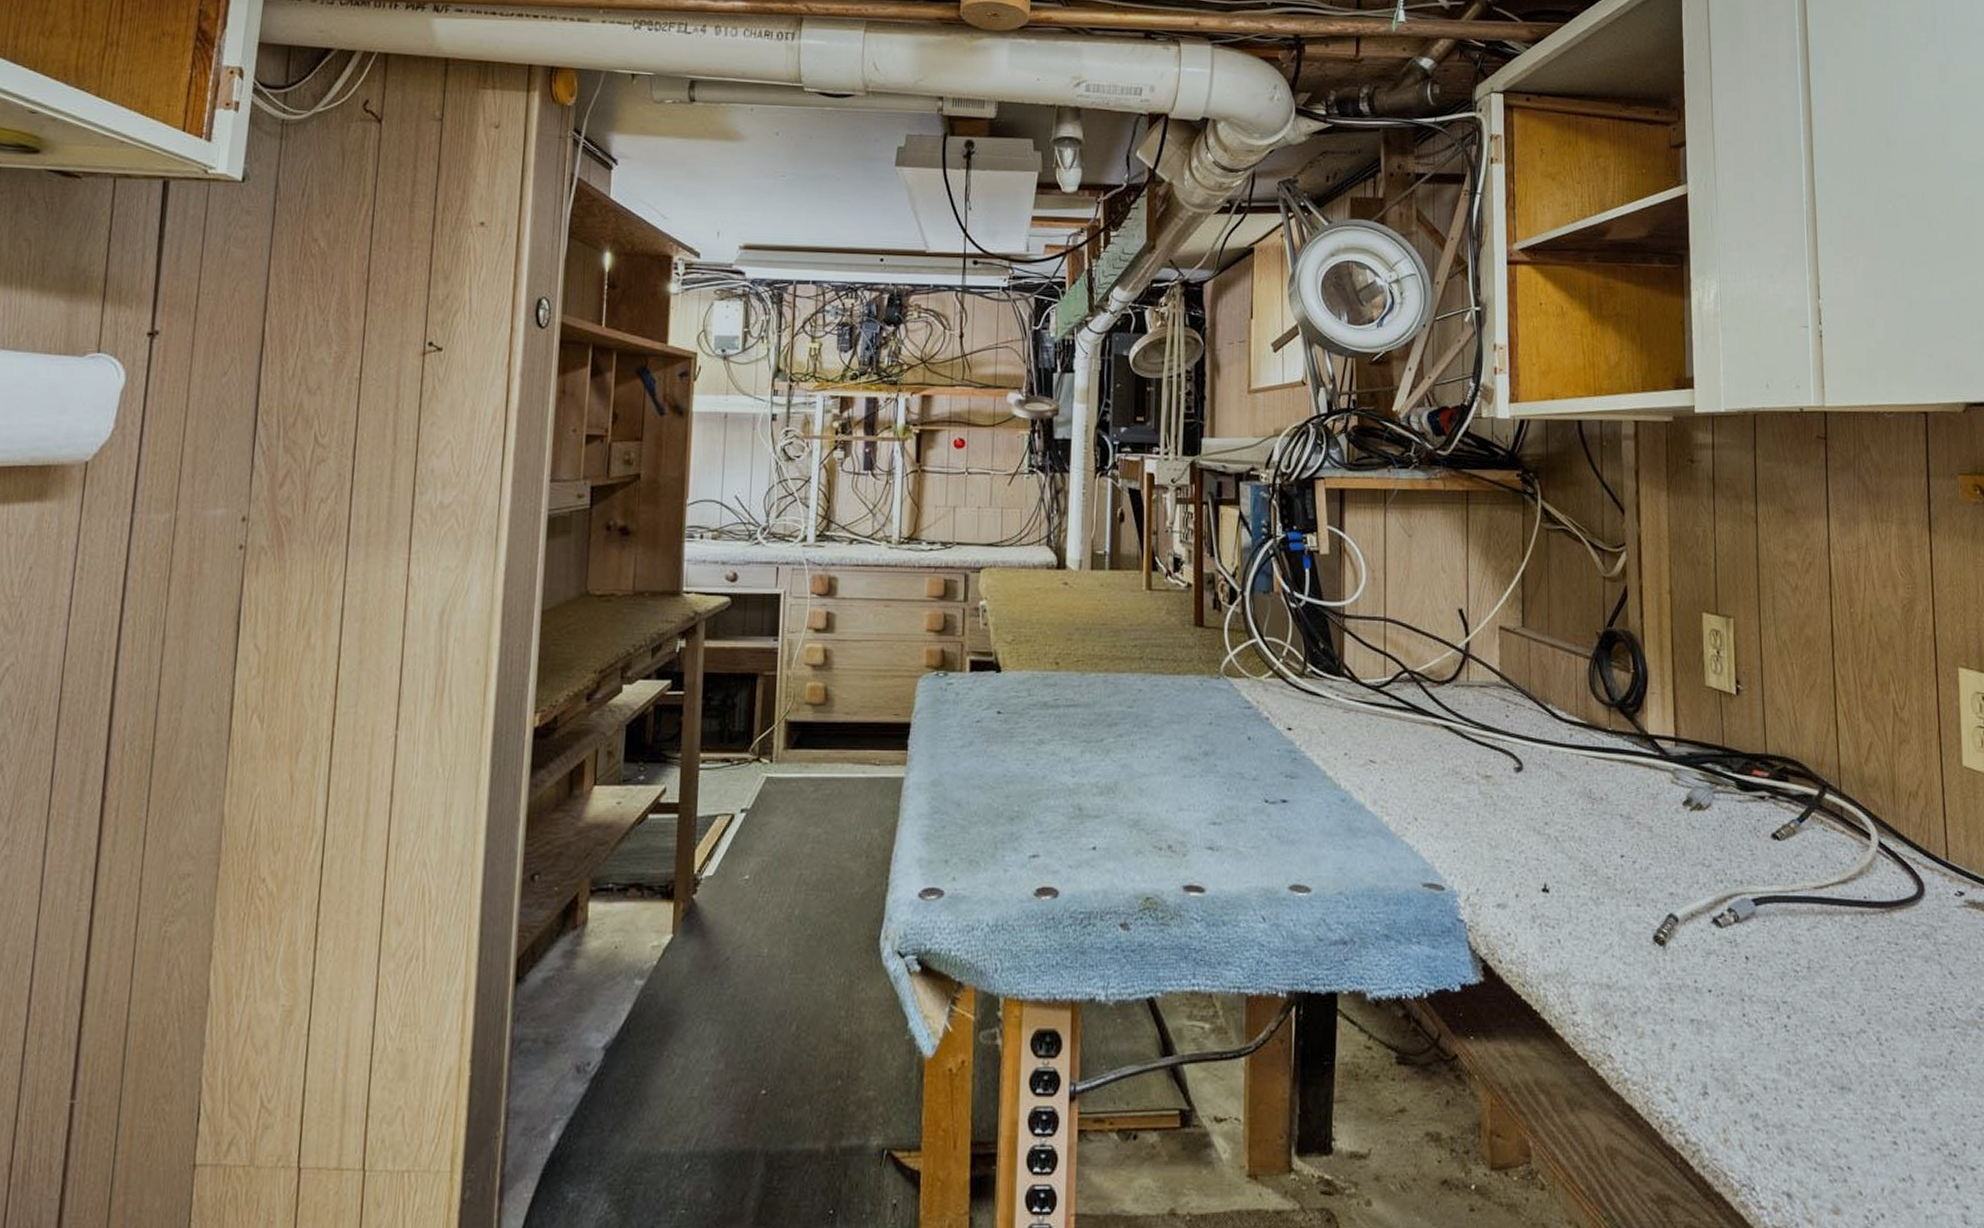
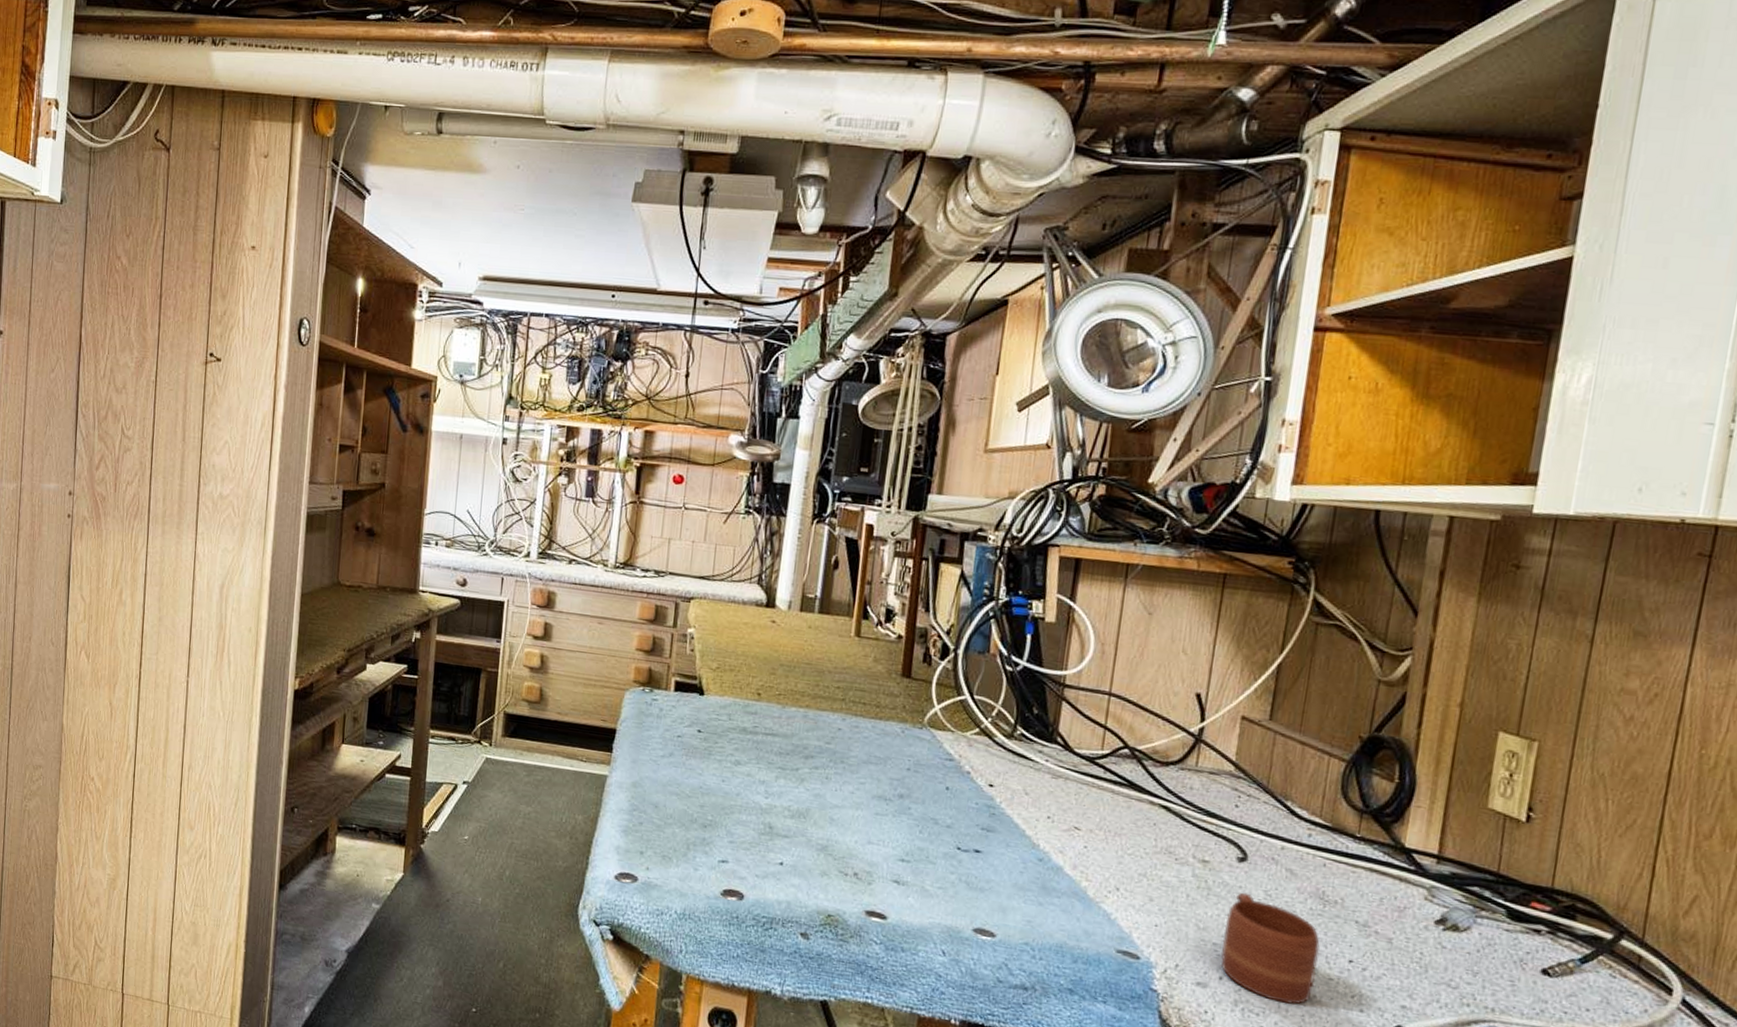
mug: none [1513,803,1596,912] -> present [1220,892,1320,1005]

